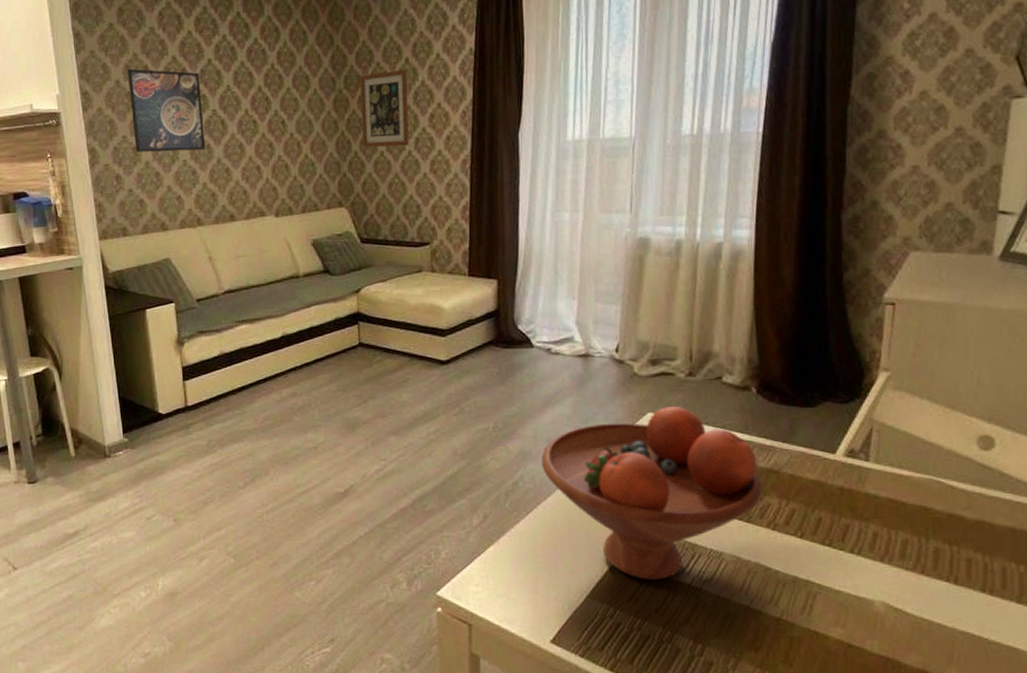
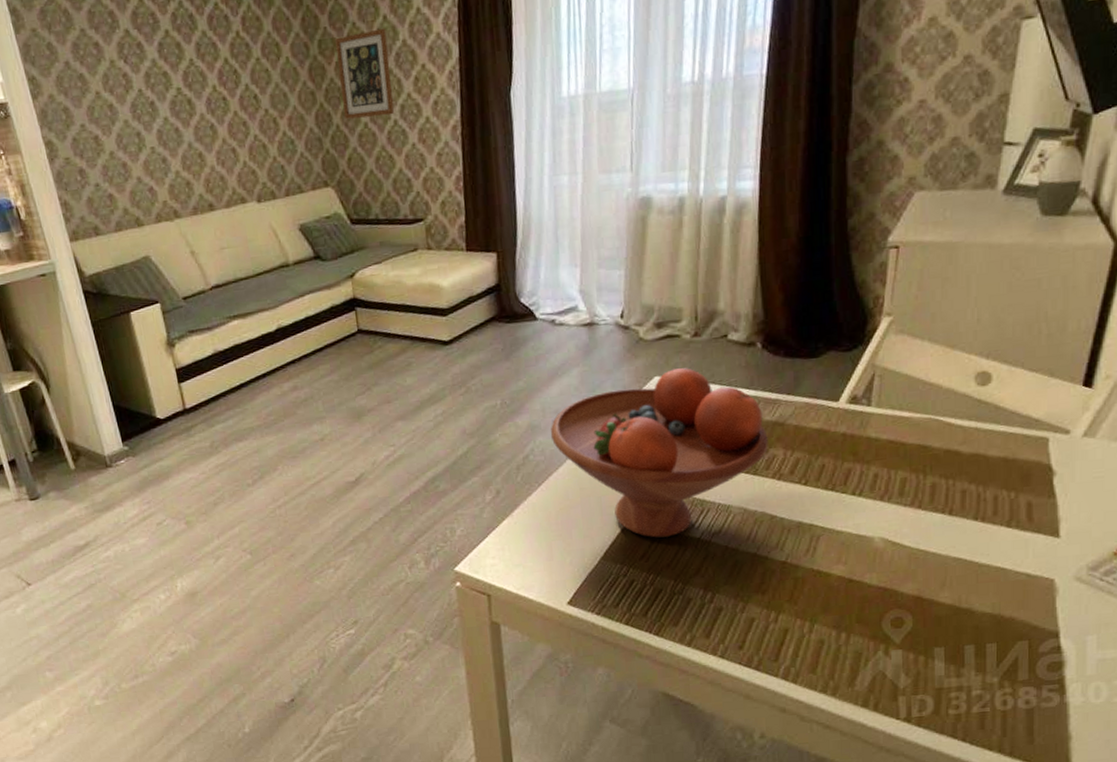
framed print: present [127,68,206,153] -> none [75,46,175,142]

